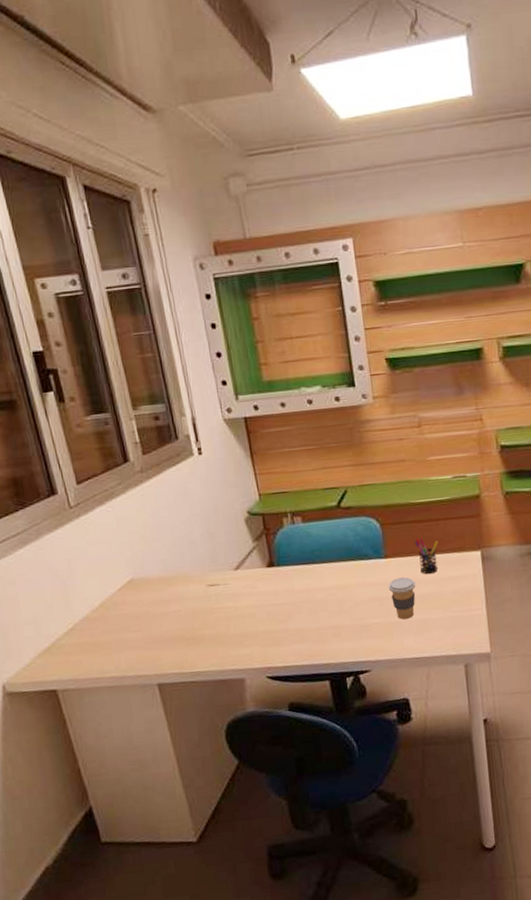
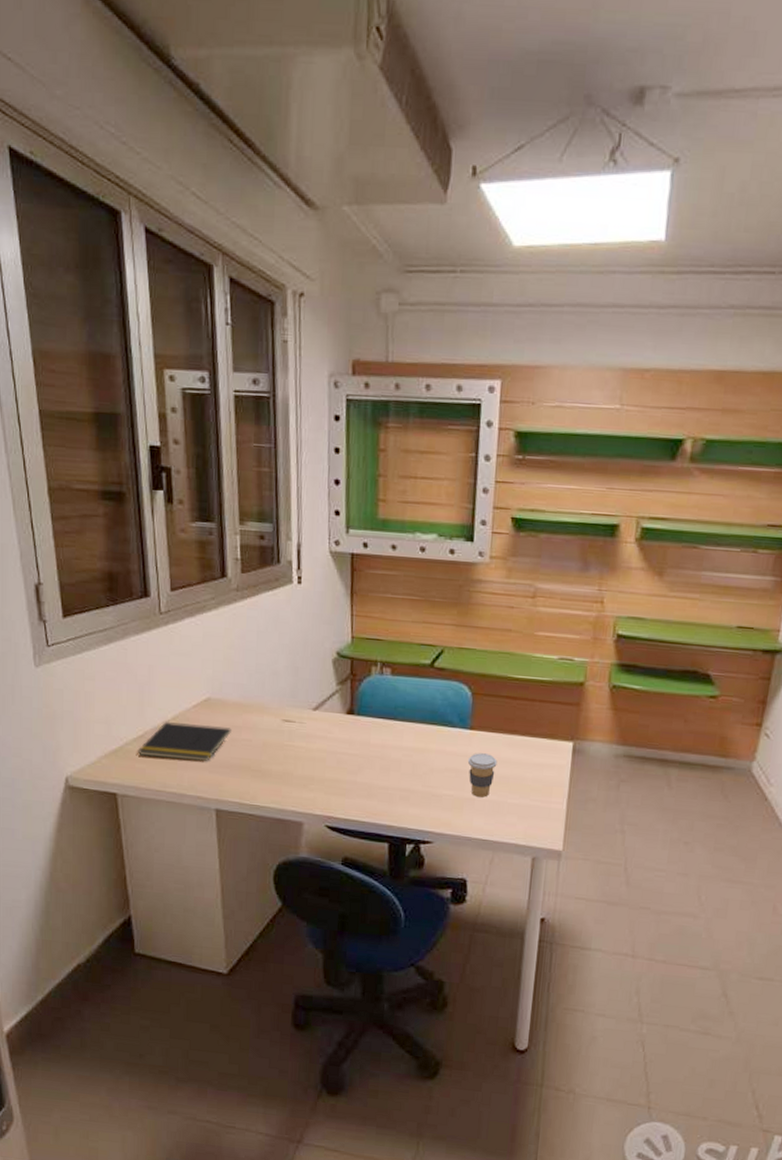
notepad: none [70,603,160,649] -> present [137,721,231,761]
pen holder: present [415,538,439,575] -> none [505,715,530,756]

